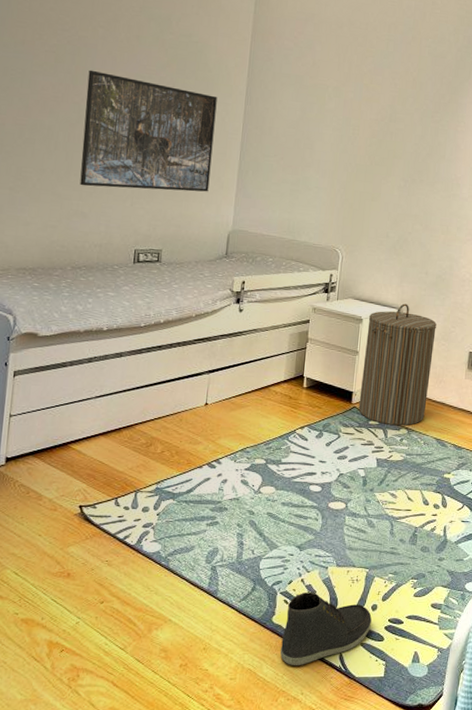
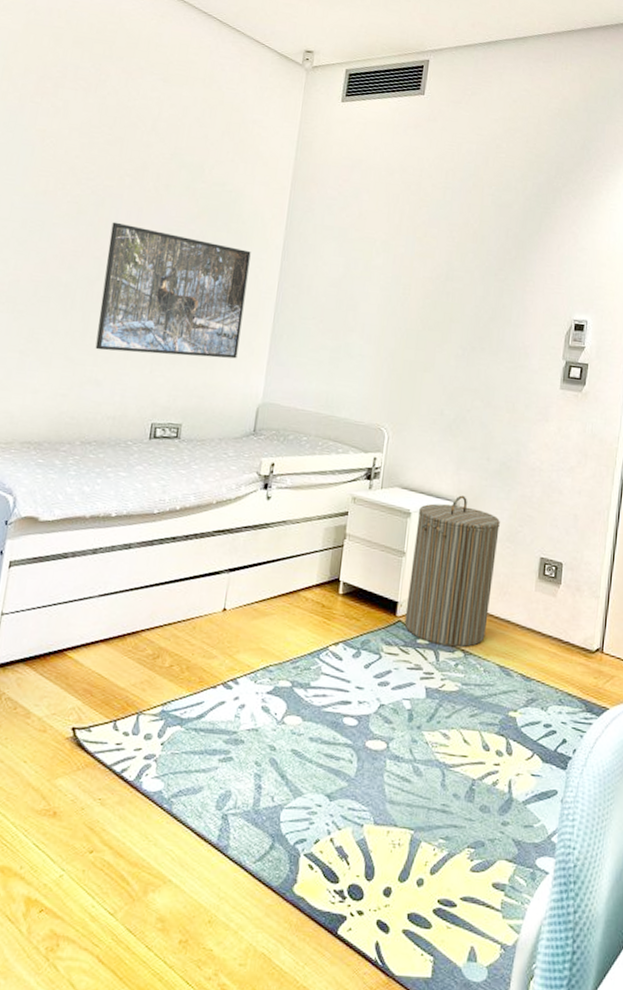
sneaker: present [280,593,372,665] -> none [302,856,417,954]

